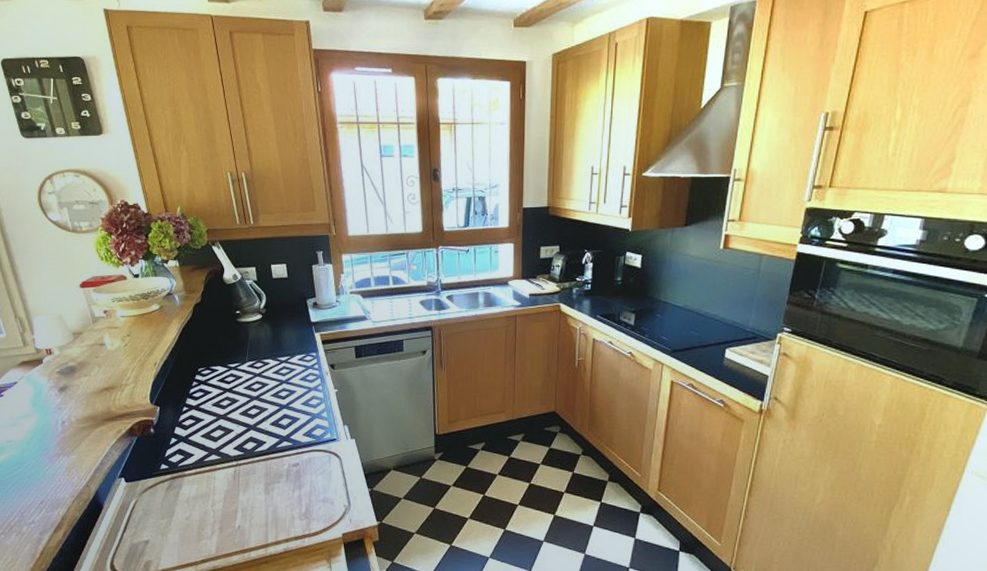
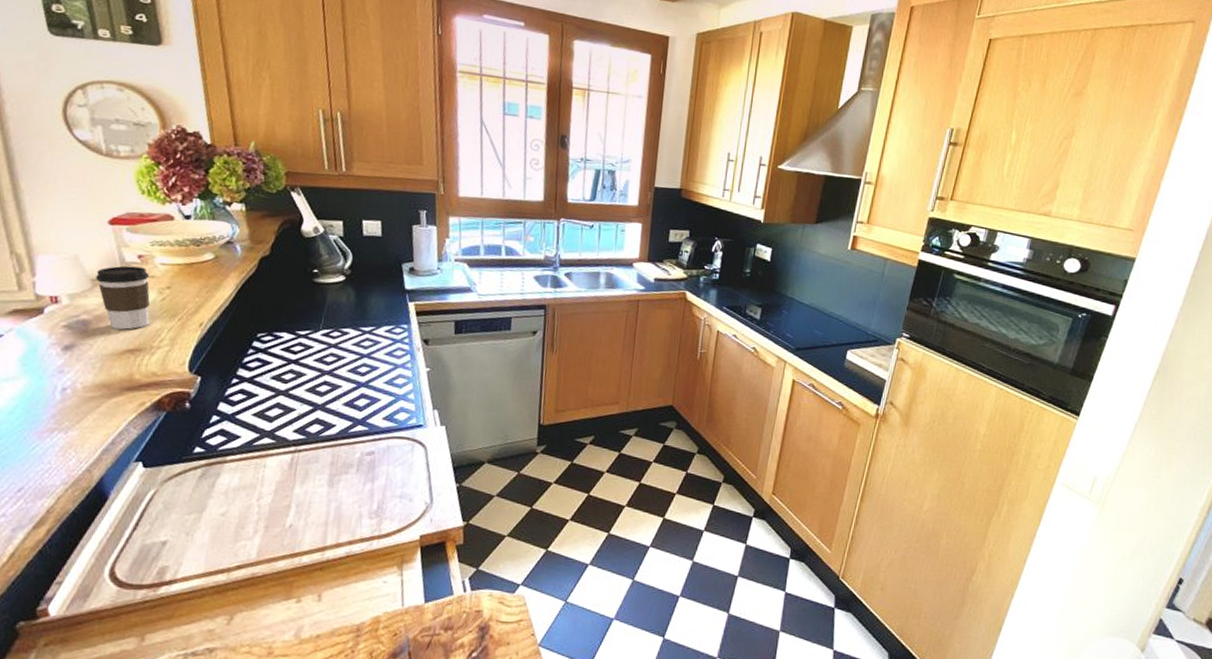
coffee cup: none [76,320,118,372] -> present [96,265,150,330]

